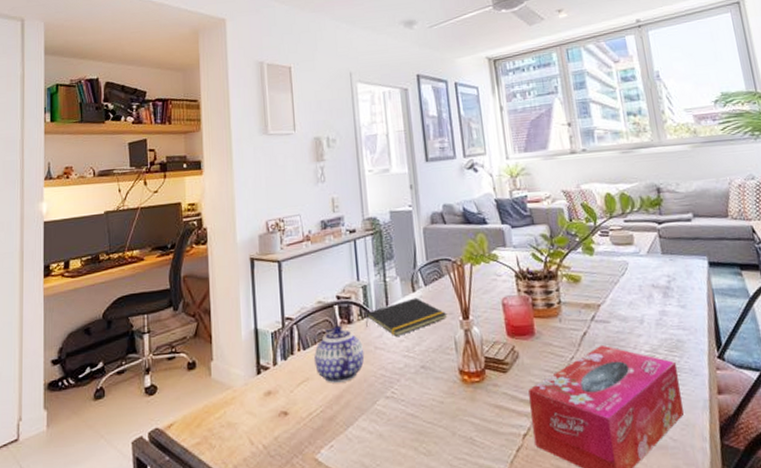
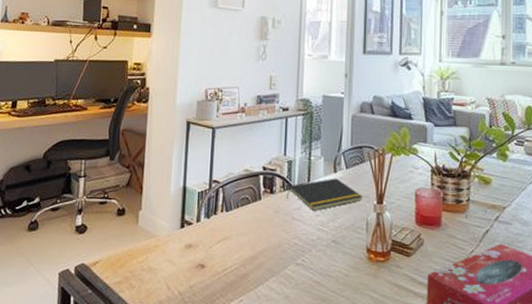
teapot: present [314,325,365,383] -> none [235,193,282,246]

